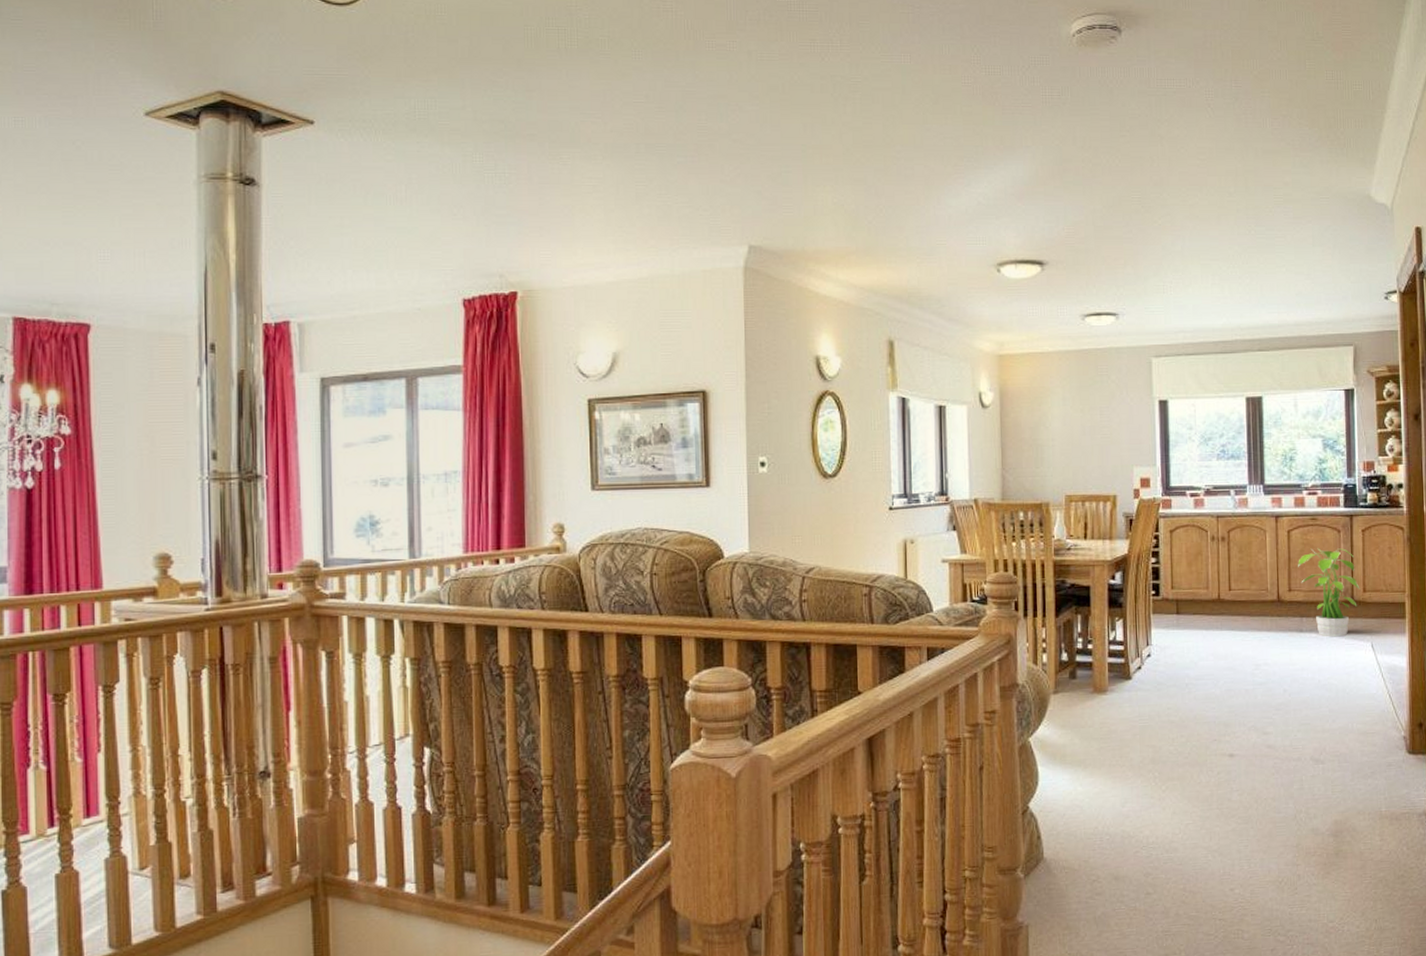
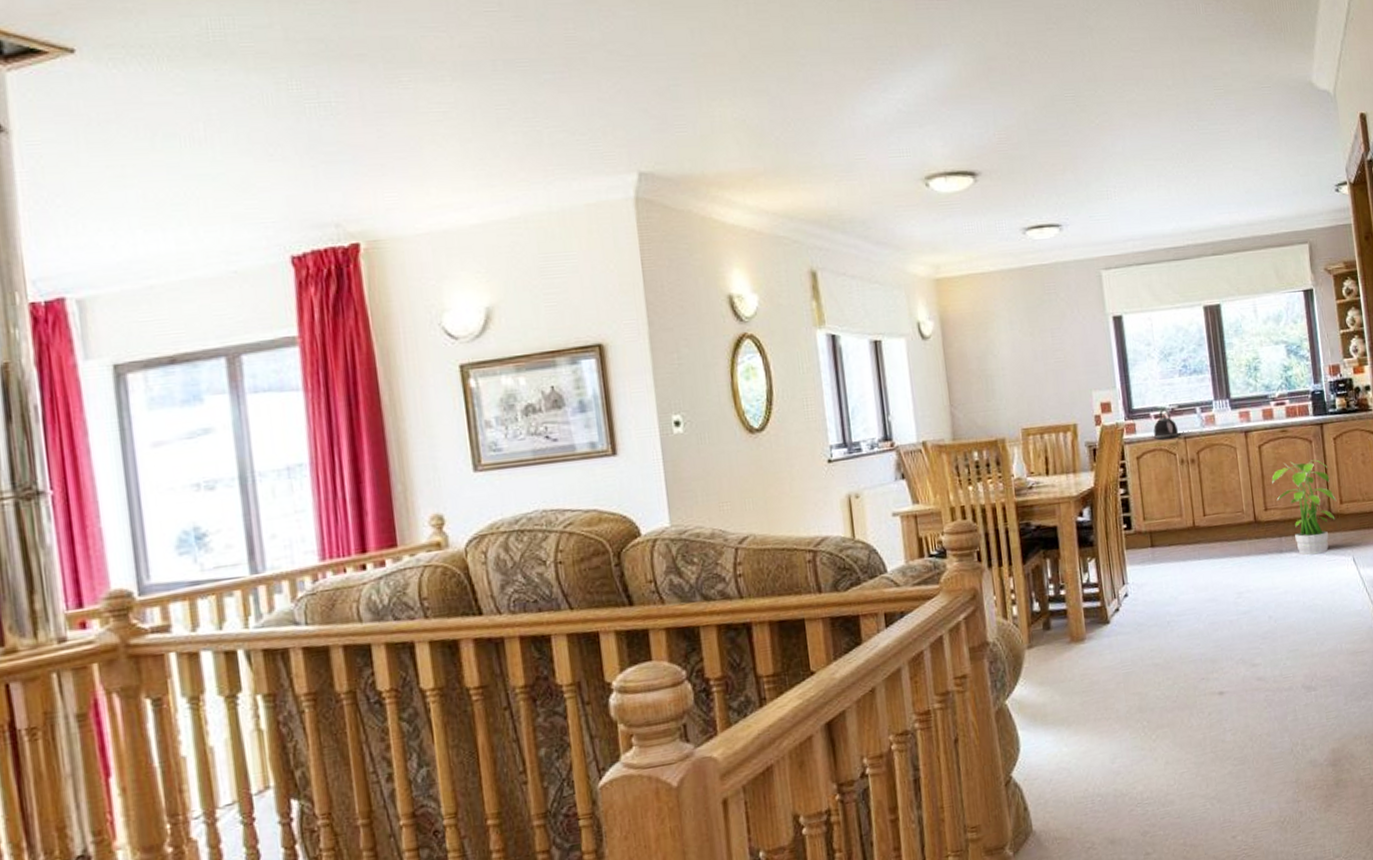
kettle: none [1187,488,1212,517] -> present [1153,408,1179,440]

